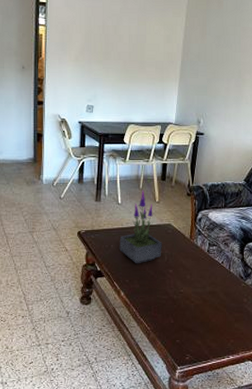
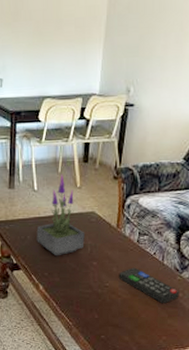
remote control: none [191,275,244,309] -> present [118,267,179,304]

